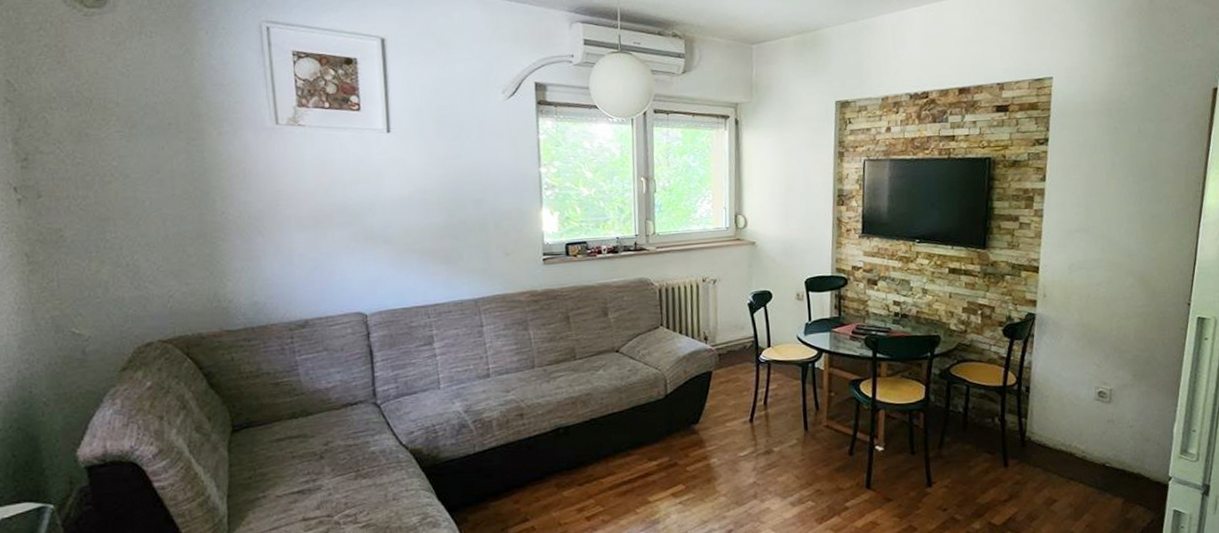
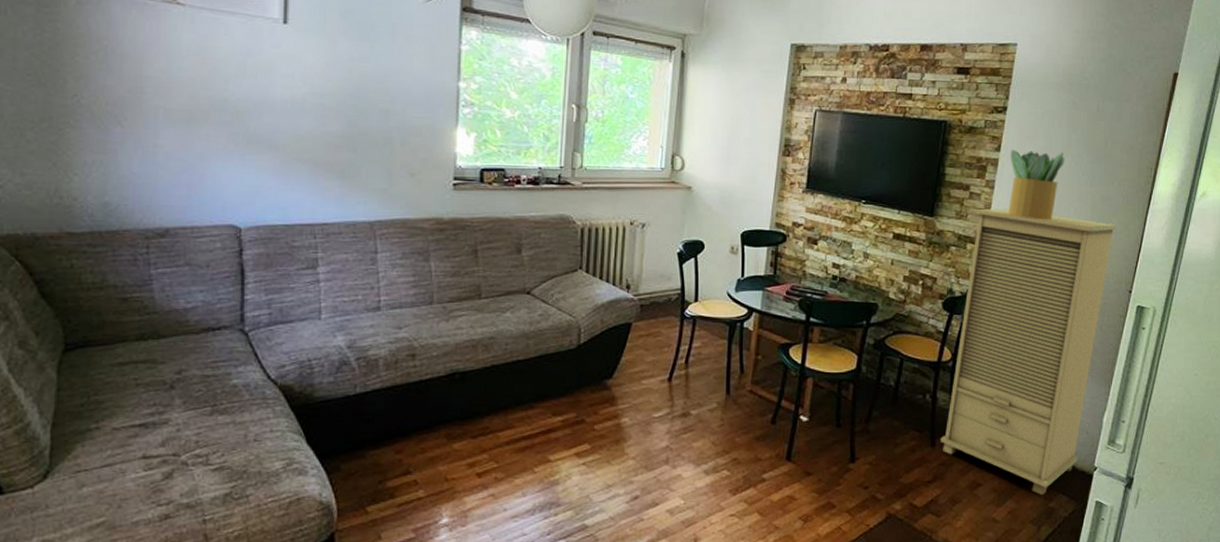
cabinet: none [1012,235,1170,508] -> present [940,208,1117,496]
potted plant: none [1055,177,1111,243] -> present [1008,149,1065,220]

